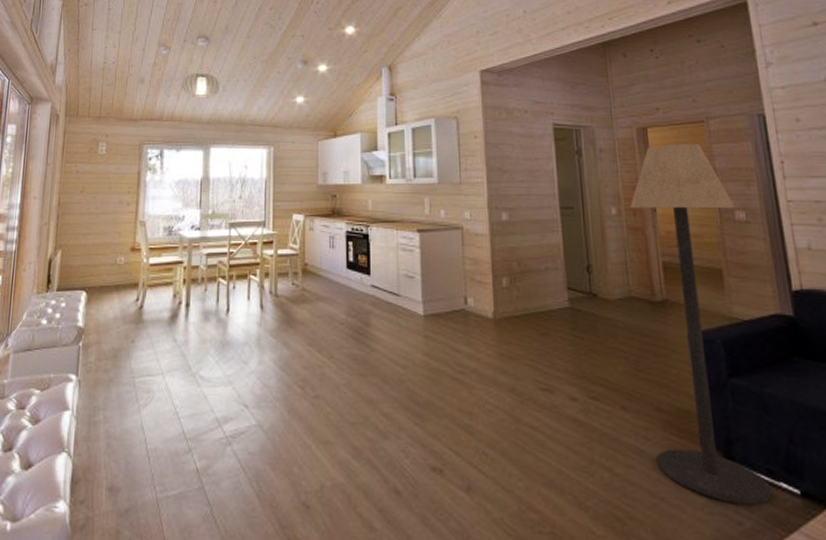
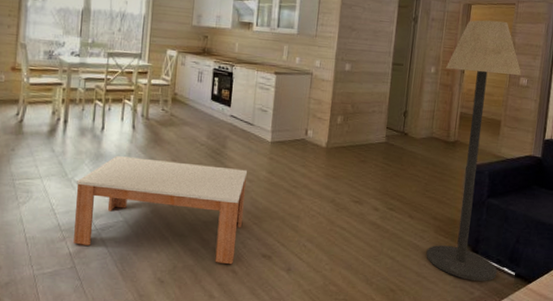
coffee table: none [201,343,401,483] -> present [74,156,248,265]

